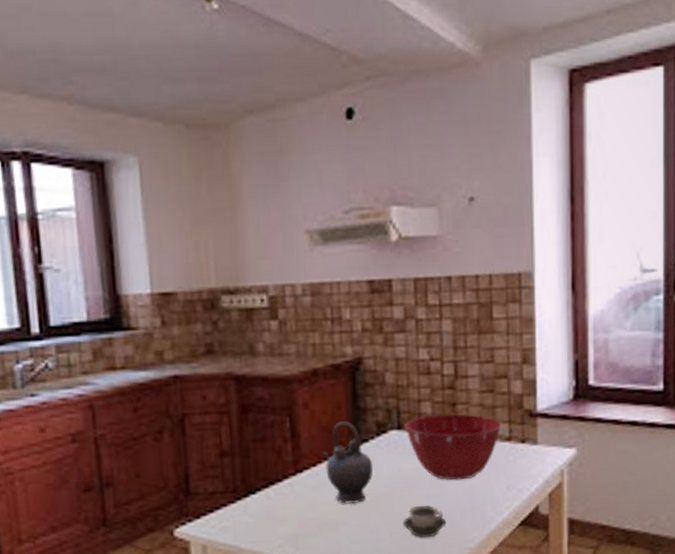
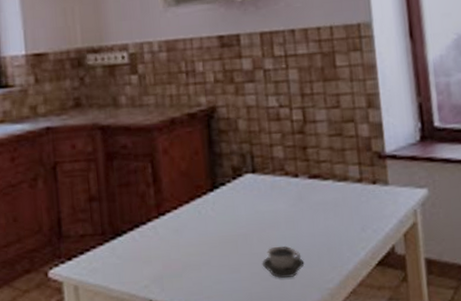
teapot: present [322,421,373,504] -> none [183,166,231,245]
mixing bowl: present [404,413,502,481] -> none [258,157,352,222]

